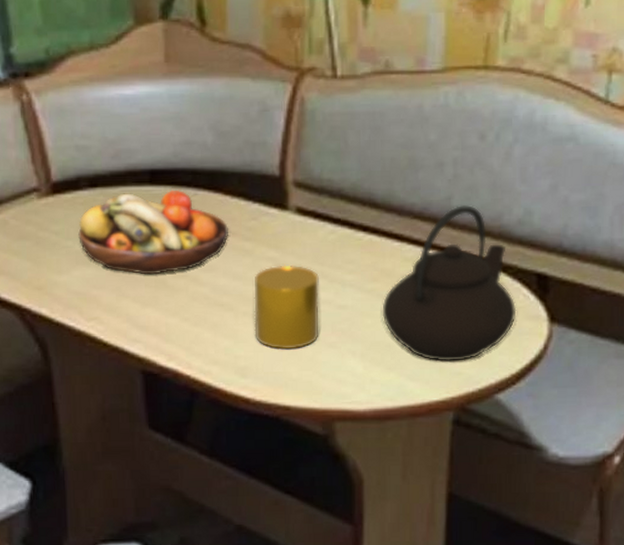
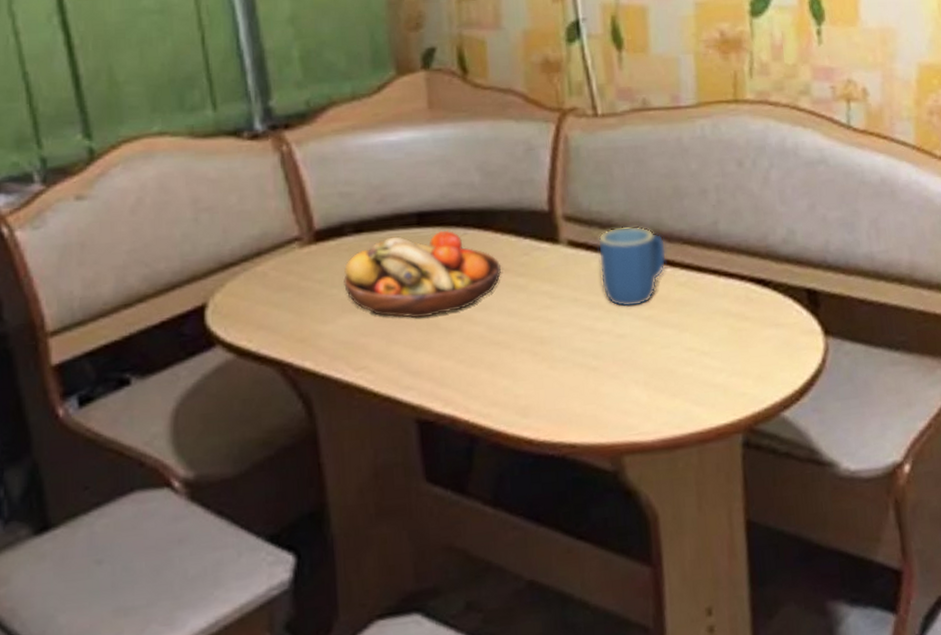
cup: present [254,265,319,350] -> none [530,297,600,385]
mug: none [326,196,396,279] -> present [597,226,667,308]
teapot: present [382,205,517,362] -> none [660,228,792,384]

